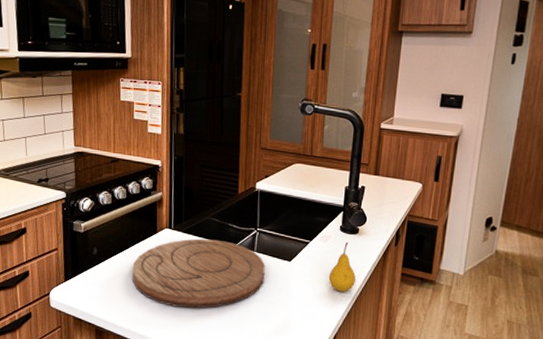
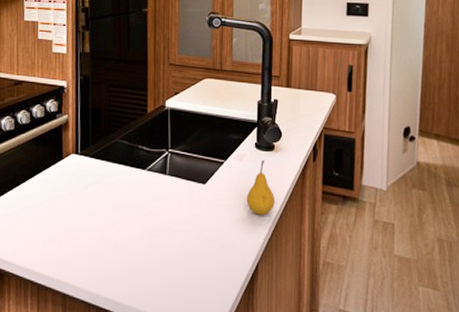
cutting board: present [132,238,265,309] -> none [36,163,179,243]

